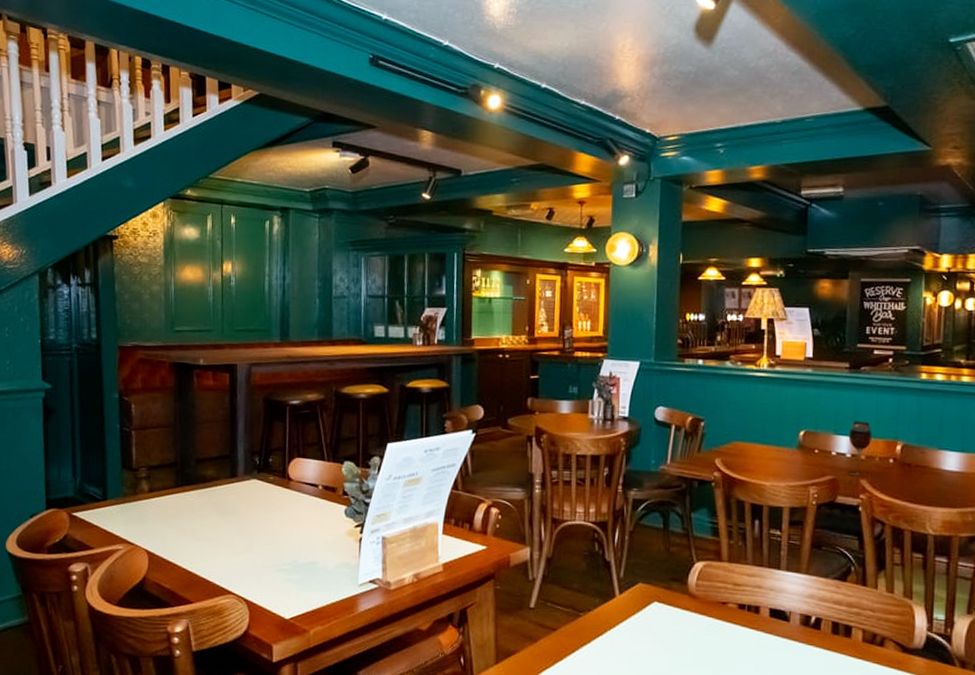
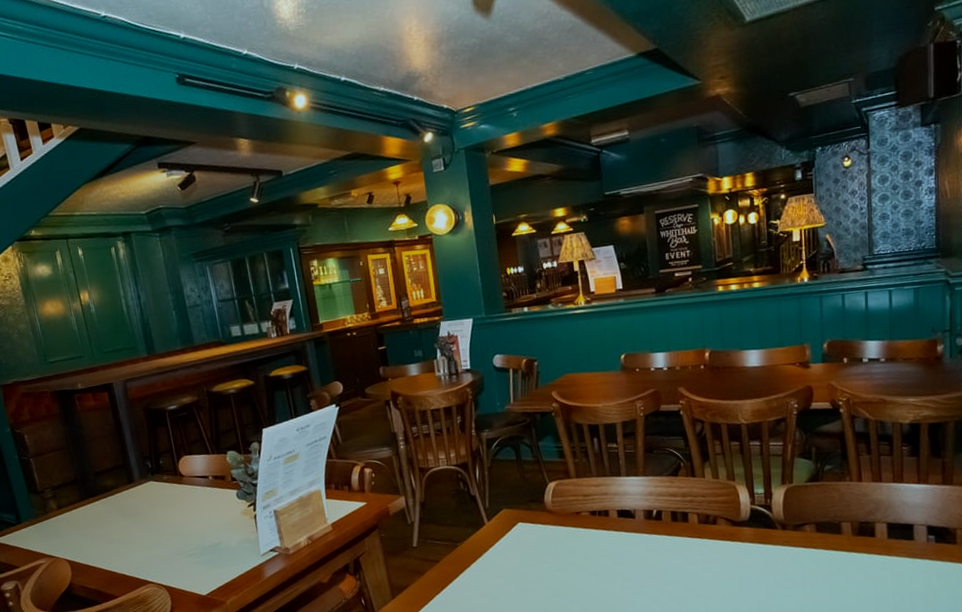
wineglass: present [848,421,873,478] -> none [663,336,684,387]

